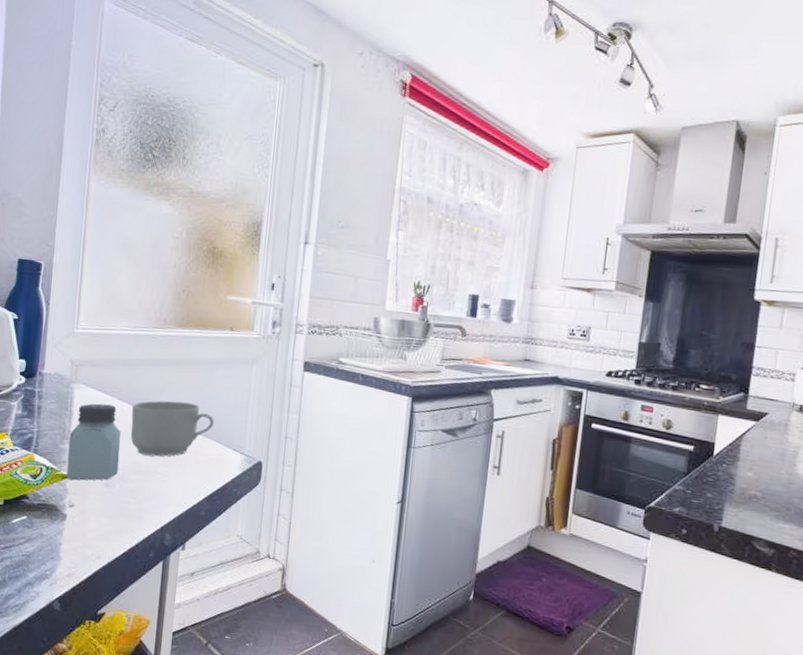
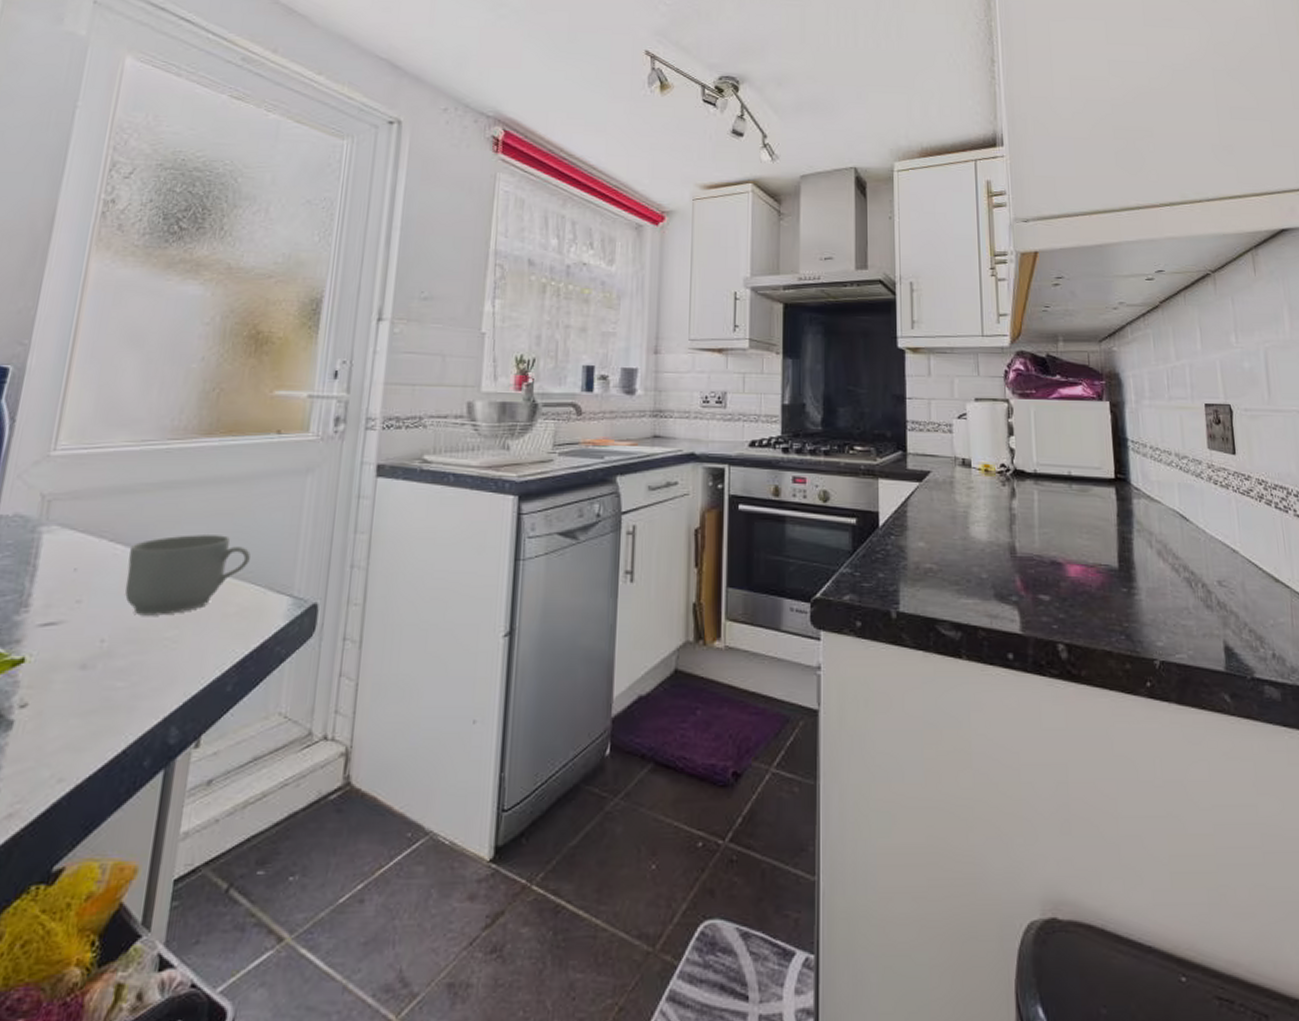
saltshaker: present [66,403,122,481] -> none [18,550,111,667]

